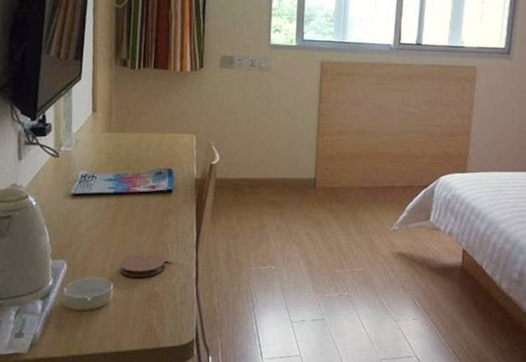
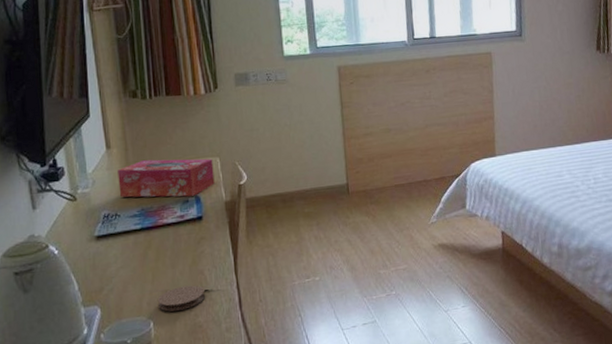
tissue box: none [98,128,190,169] -> present [118,158,215,198]

